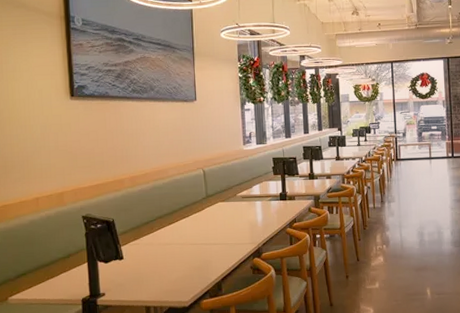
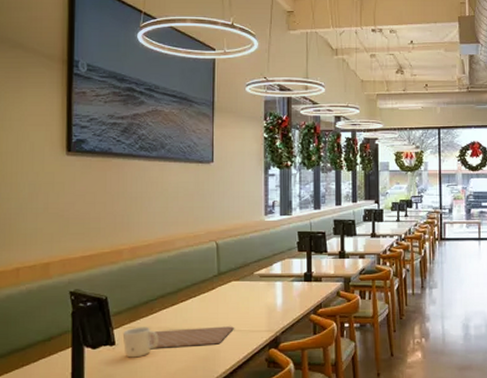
mug: none [129,243,160,270] -> present [122,326,159,358]
placemat: none [152,240,222,261] -> present [150,326,234,348]

